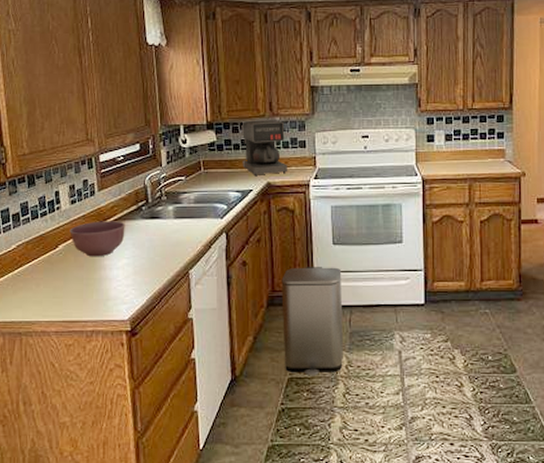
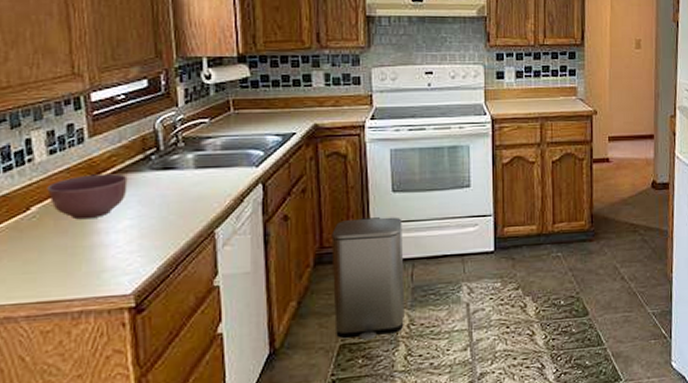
coffee maker: present [241,119,287,177] -> none [282,51,338,118]

